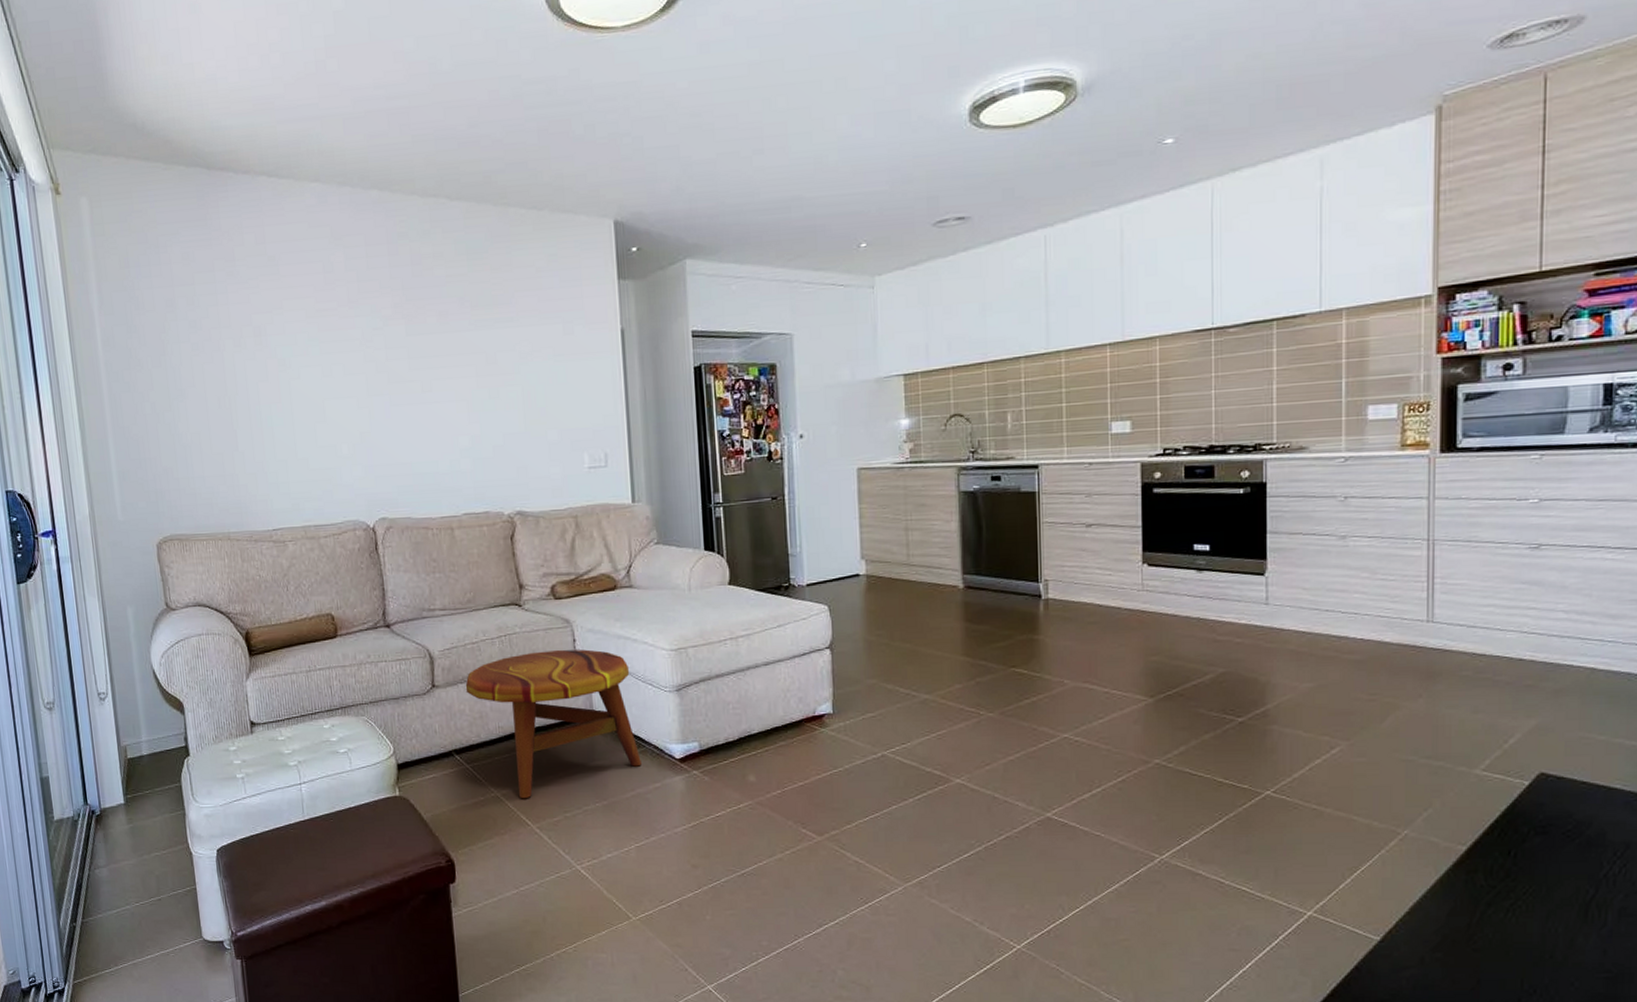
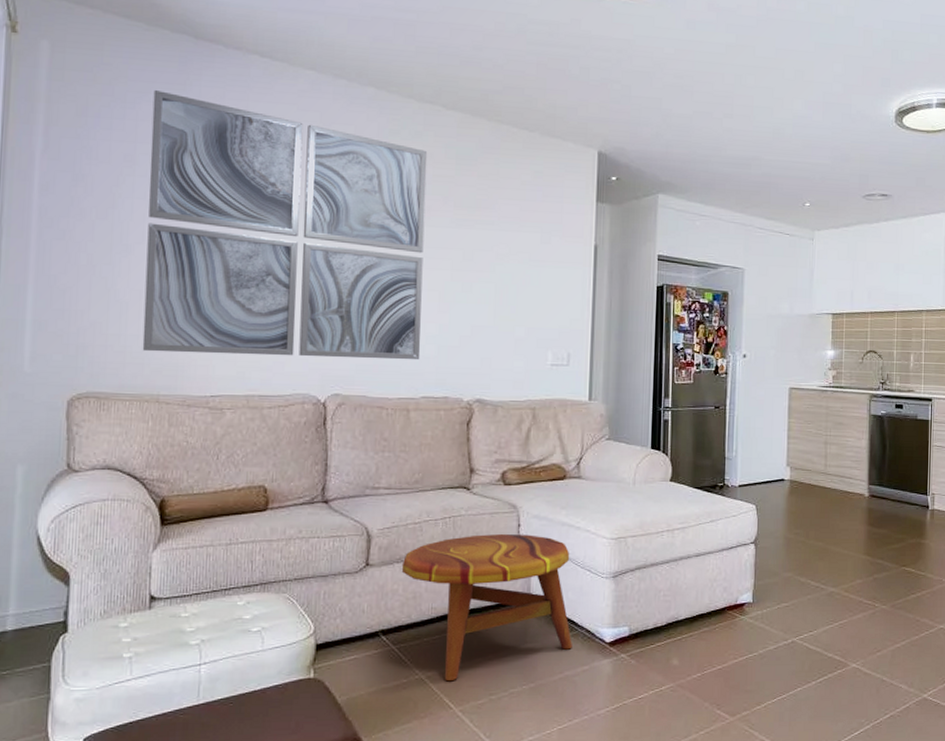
wall art: none [180,230,457,492] -> present [142,90,428,360]

